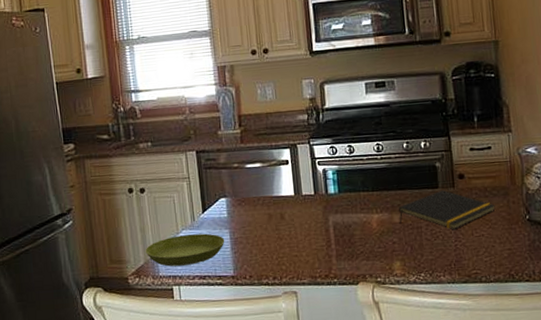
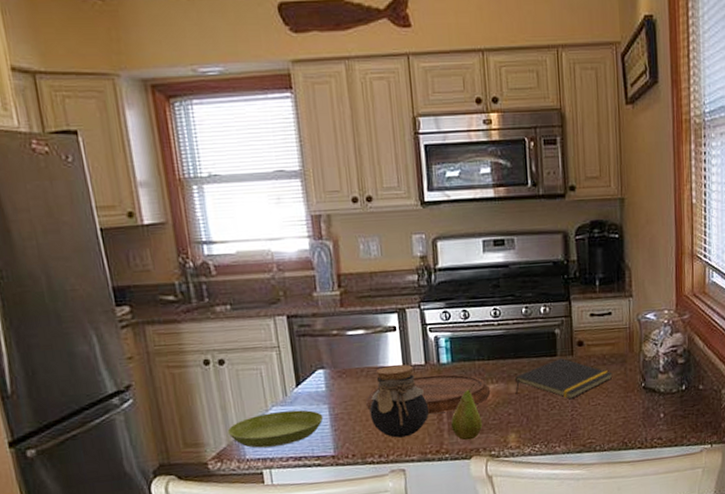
cutting board: none [262,203,376,240] -> present [366,374,491,414]
jar: none [265,194,319,262] -> present [370,364,429,438]
fruit: none [338,212,369,267] -> present [450,383,483,441]

